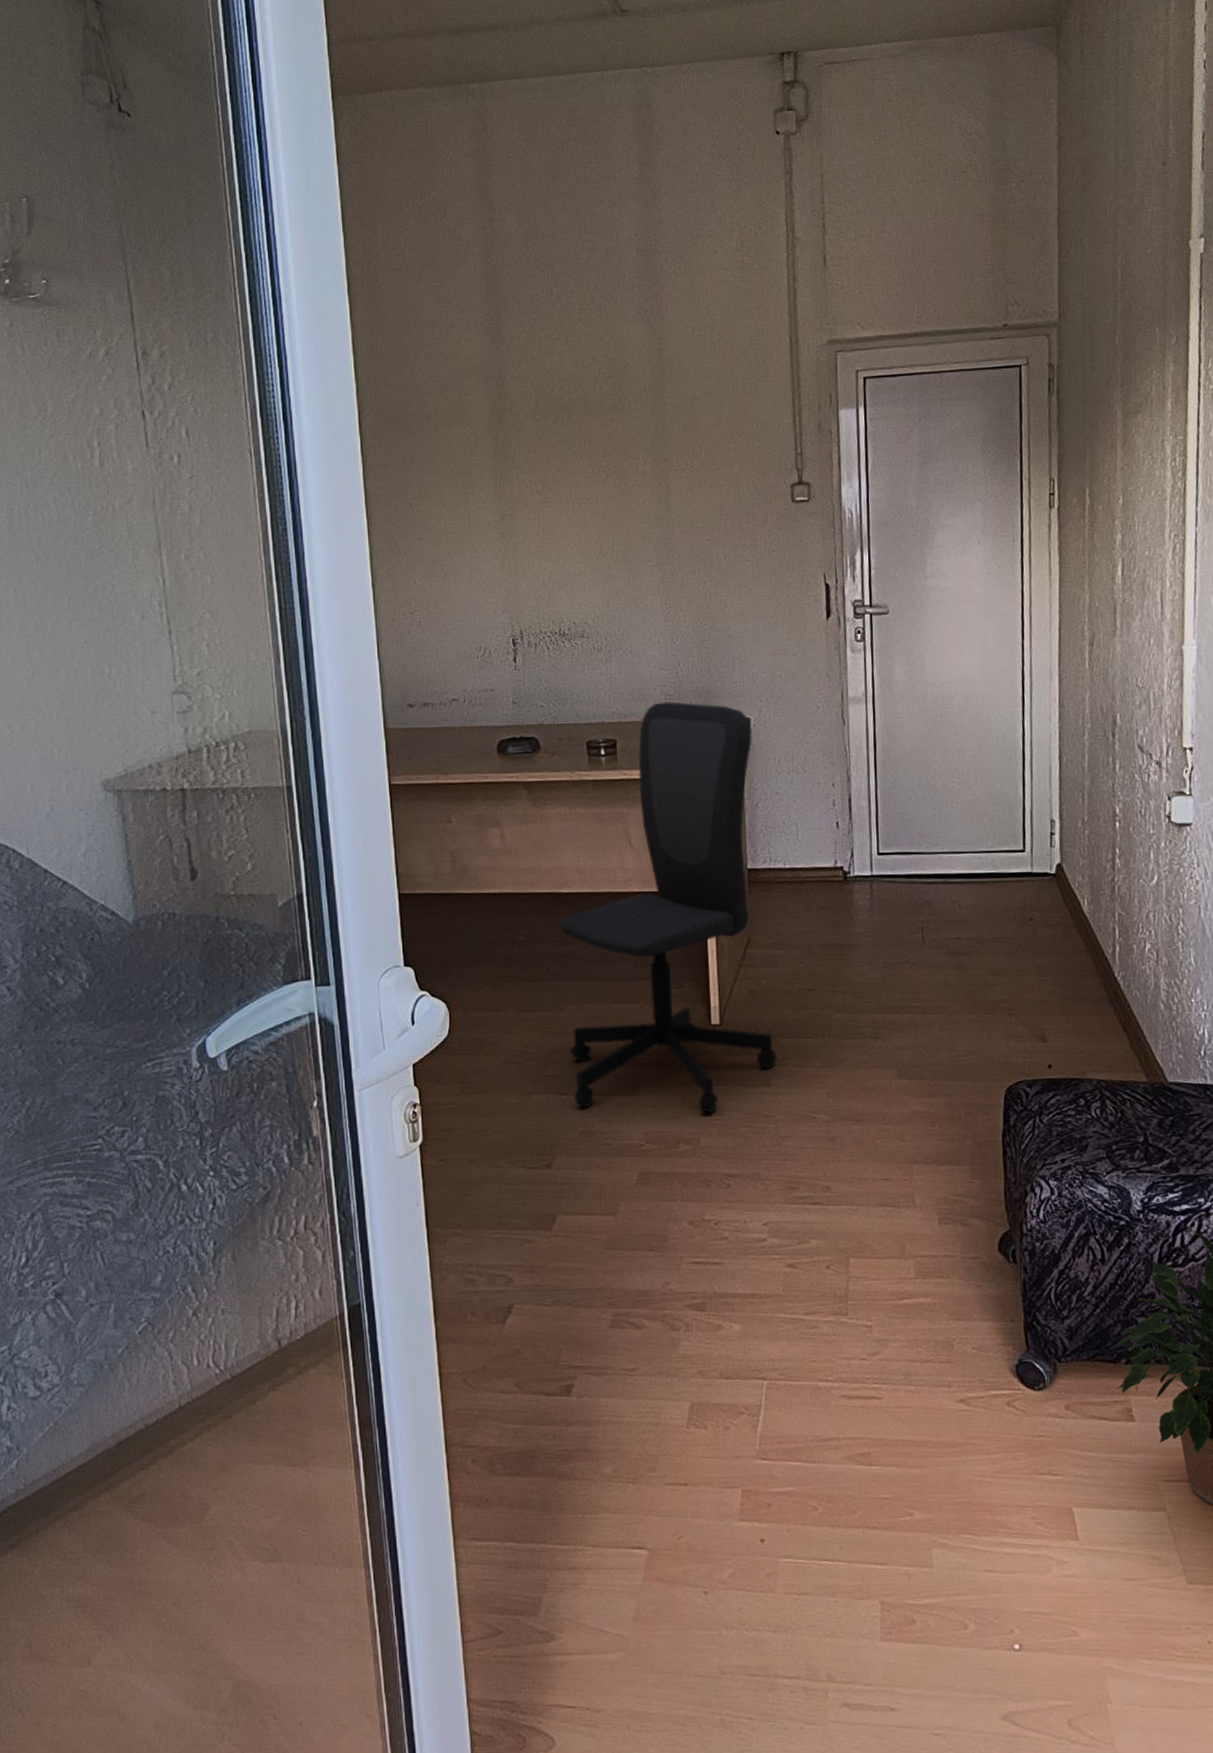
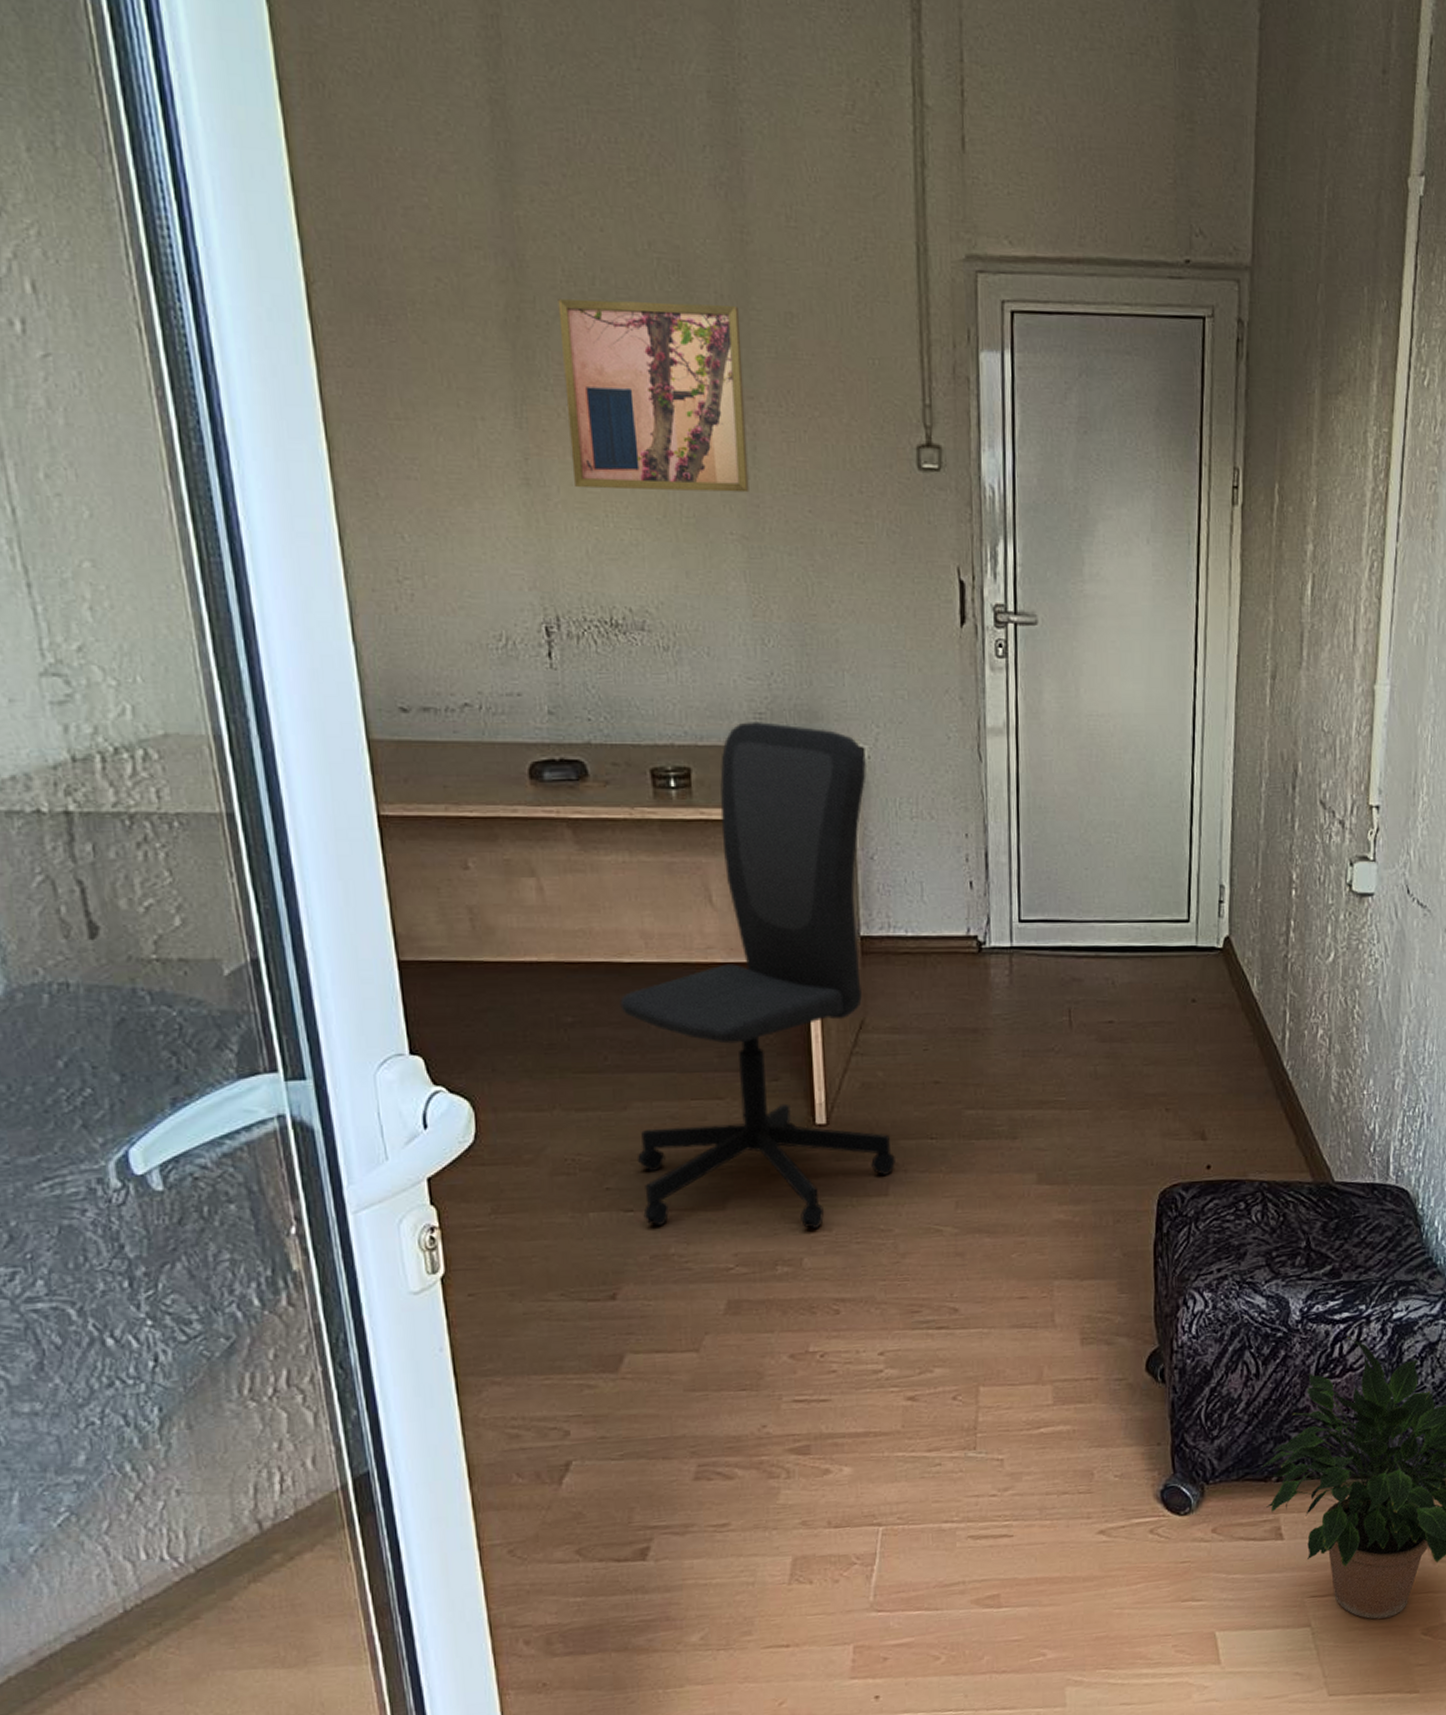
wall art: none [528,395,663,537] -> present [558,299,749,493]

